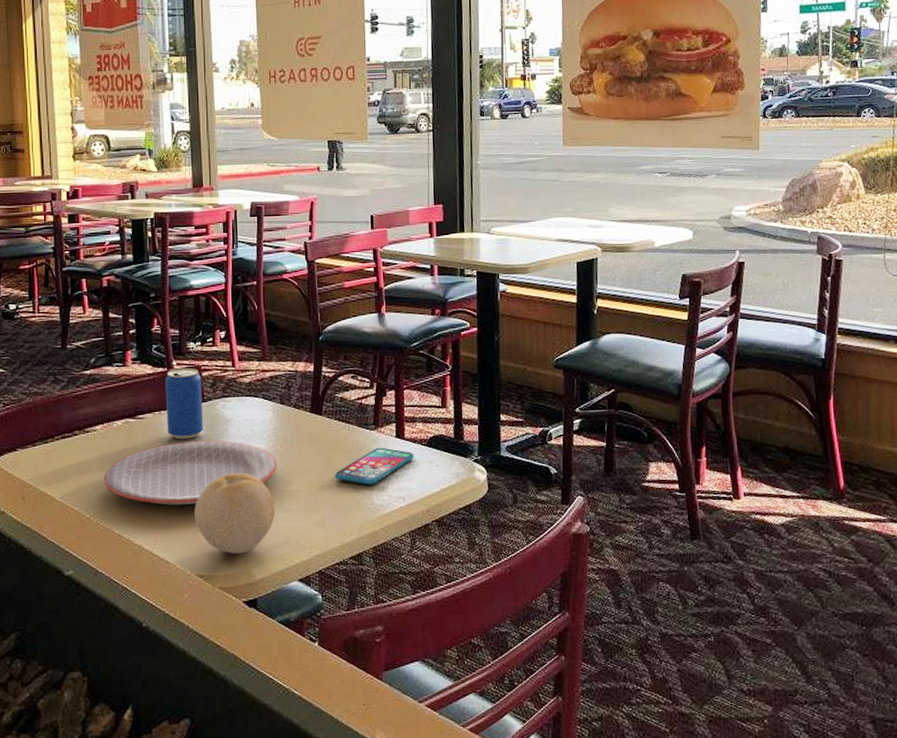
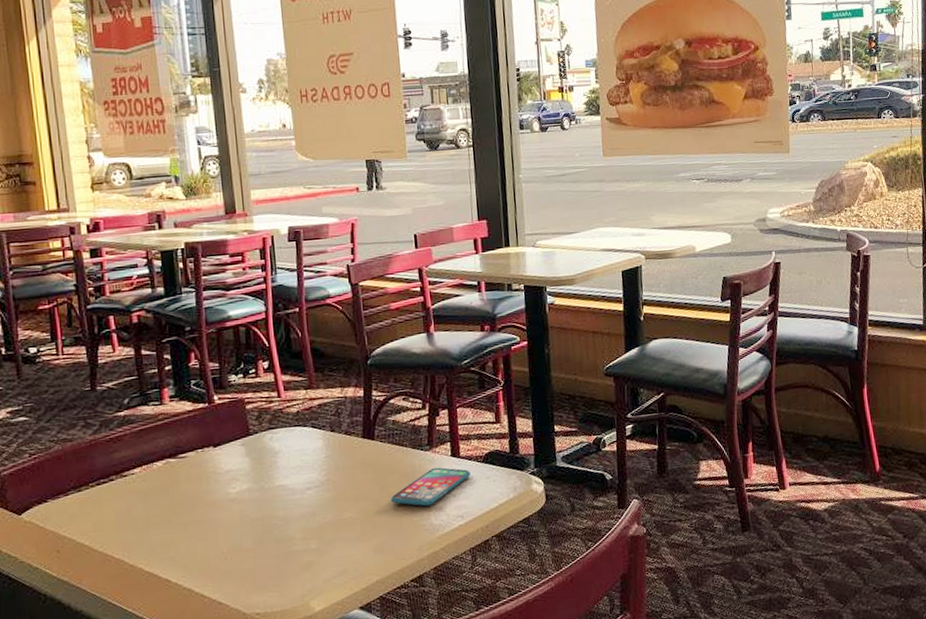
plate: present [103,440,277,505] -> none [145,473,331,545]
beverage can: present [164,368,203,440] -> none [206,401,250,476]
fruit: present [194,472,275,554] -> none [246,505,331,589]

